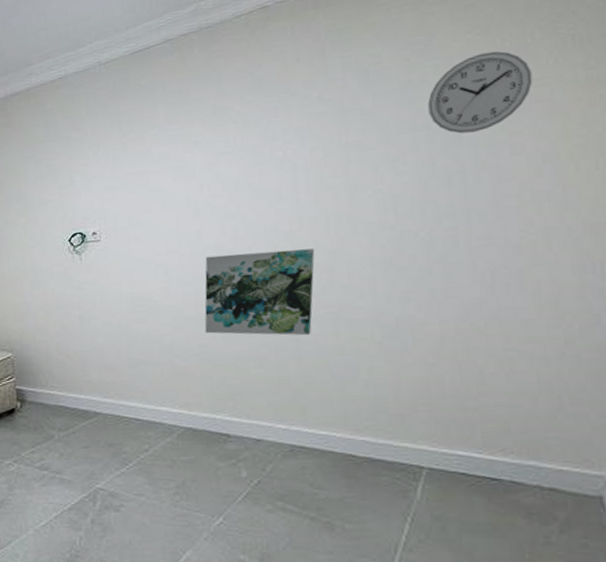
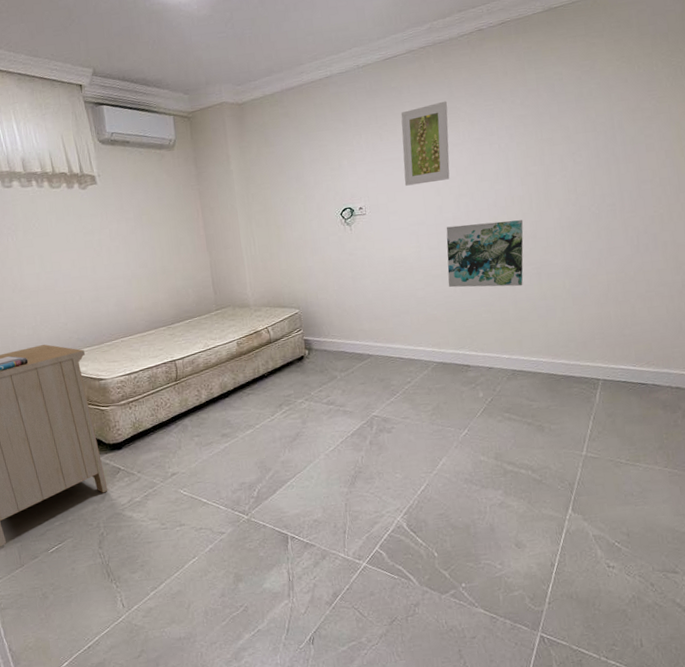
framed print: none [151,99,215,206] -> present [400,101,450,186]
wall clock: present [427,51,533,134] -> none [593,75,658,135]

